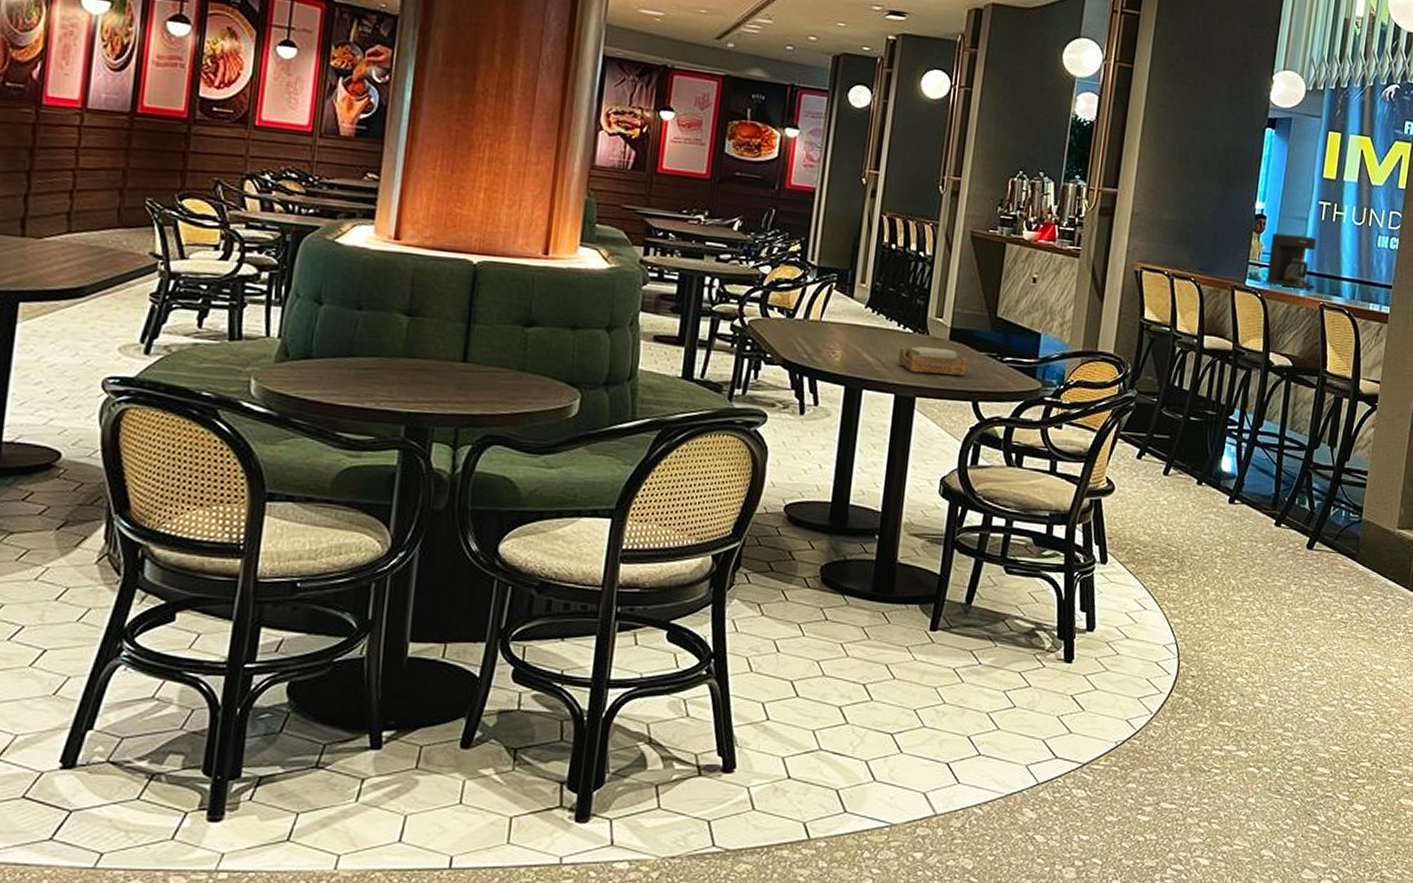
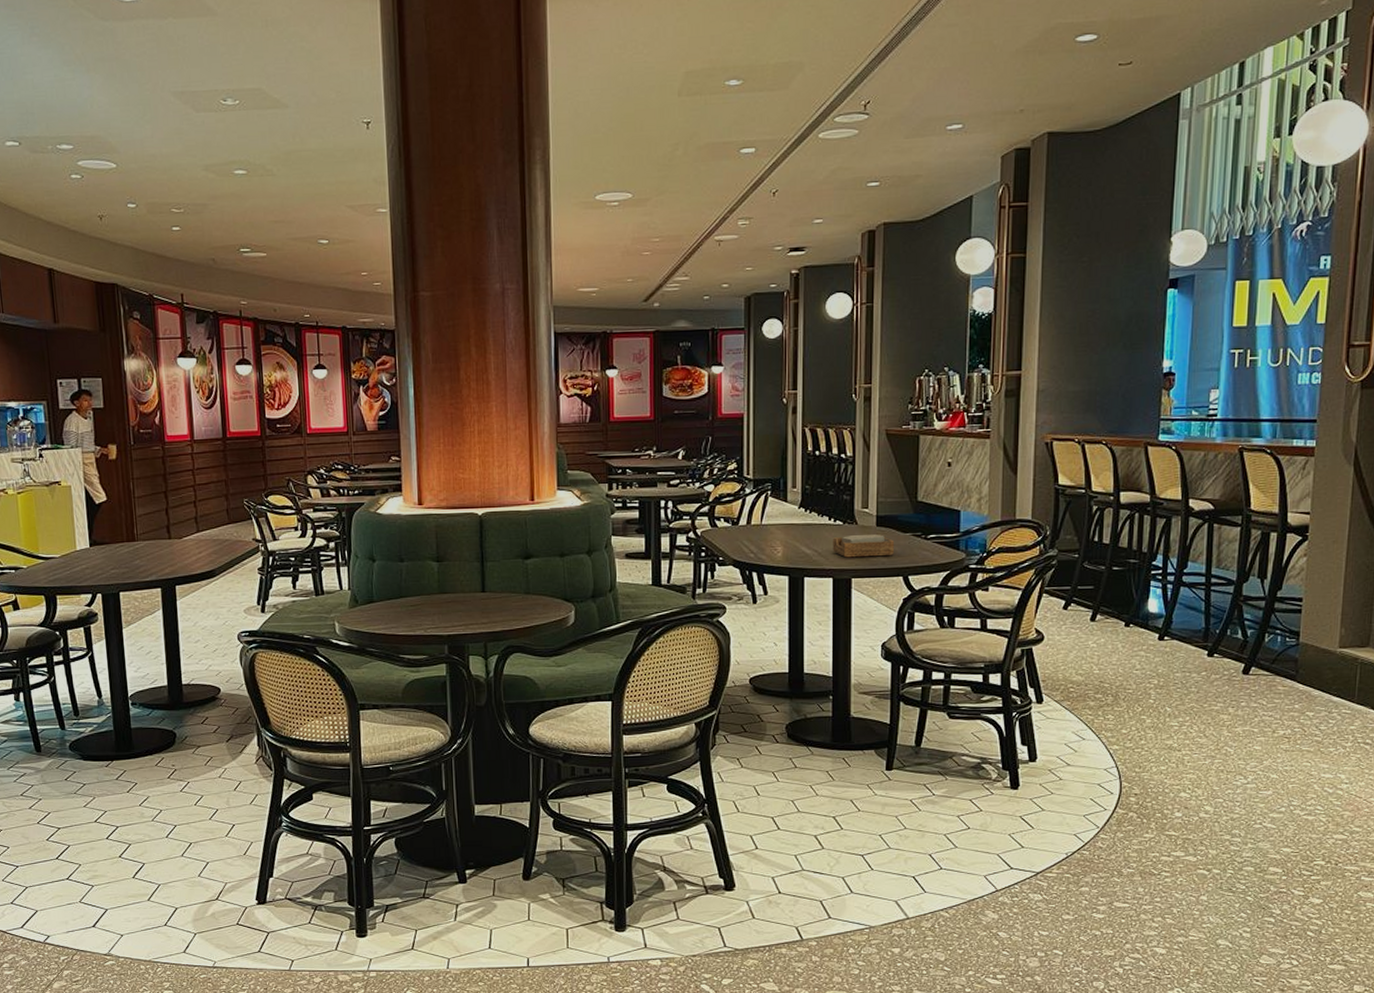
coffee maker: present [1265,232,1317,290] -> none [1179,385,1232,437]

